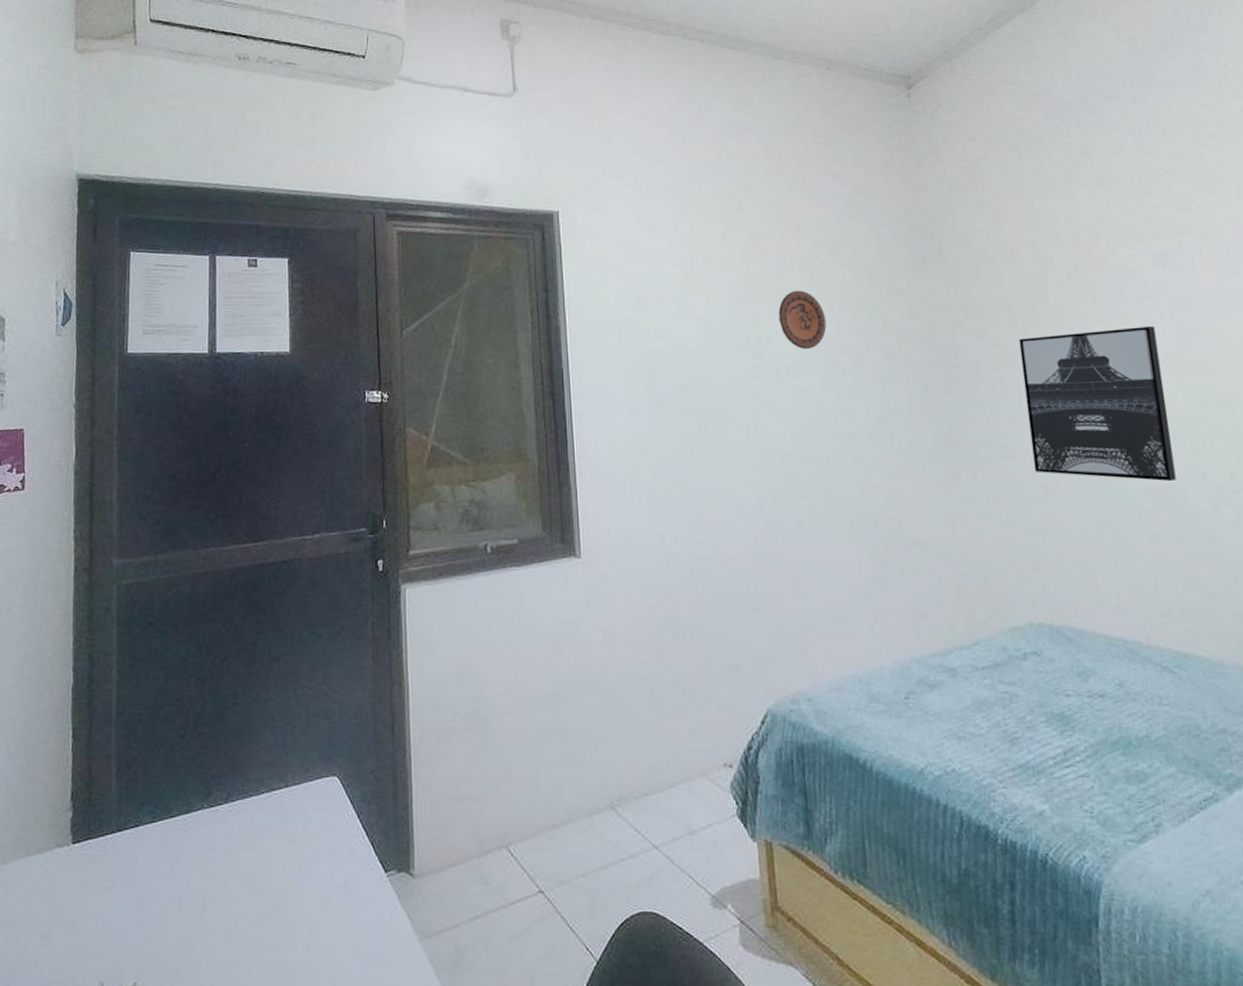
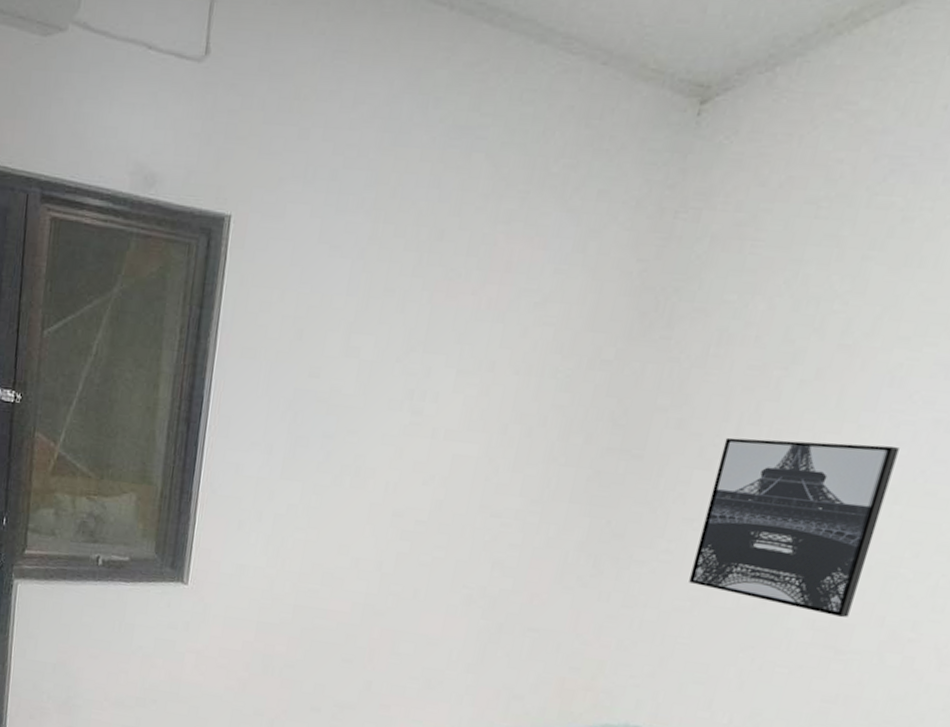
decorative plate: present [778,290,827,350] -> none [451,345,507,414]

